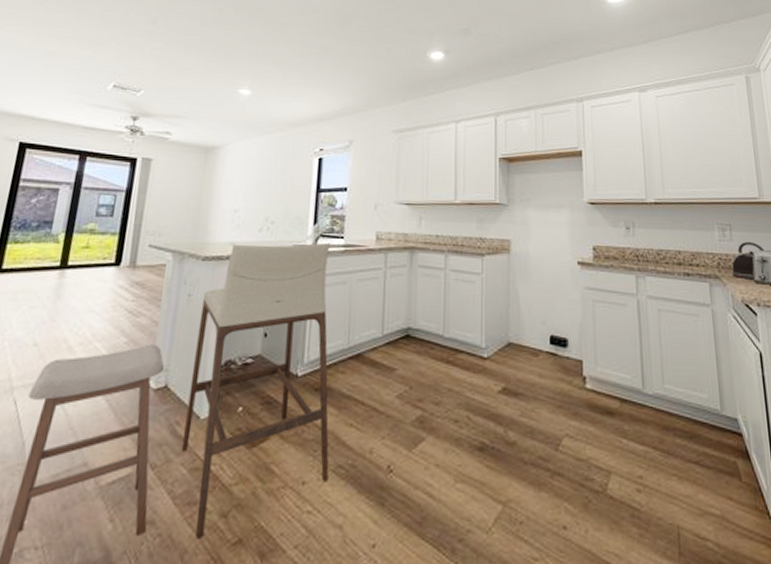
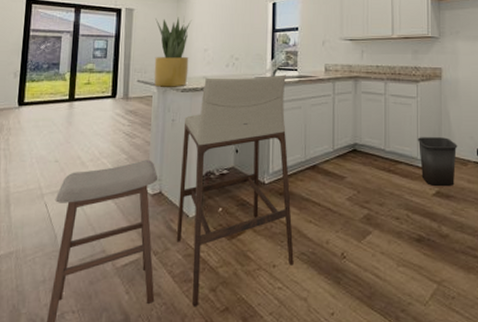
planter: none [169,170,222,255] -> present [154,17,192,87]
waste bin: none [481,321,528,381] -> present [417,137,458,186]

